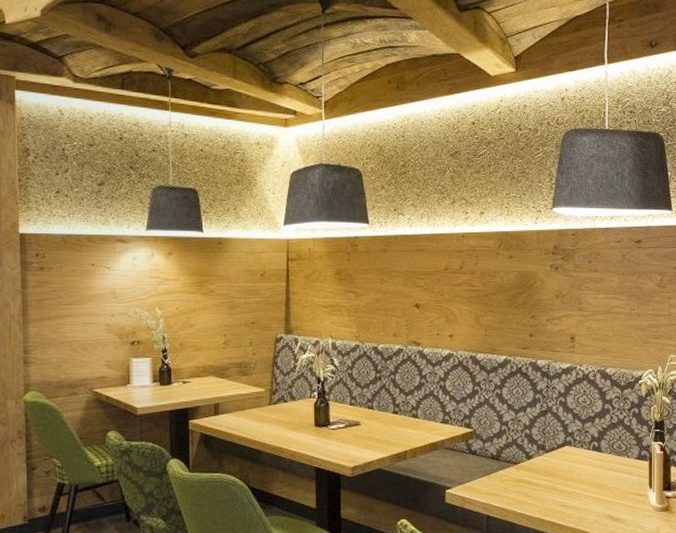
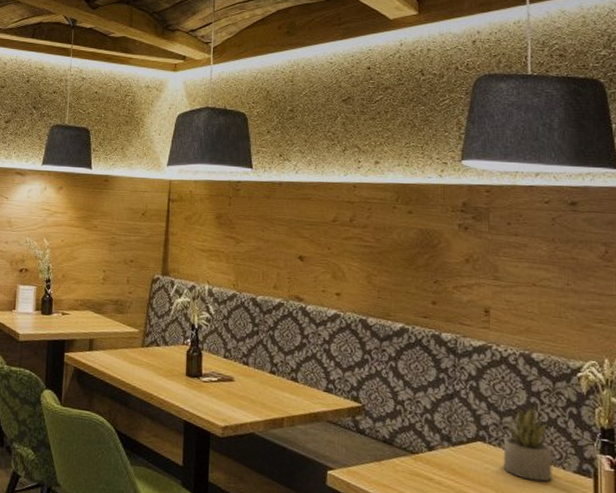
succulent plant: none [584,410,620,470] -> present [503,405,552,482]

